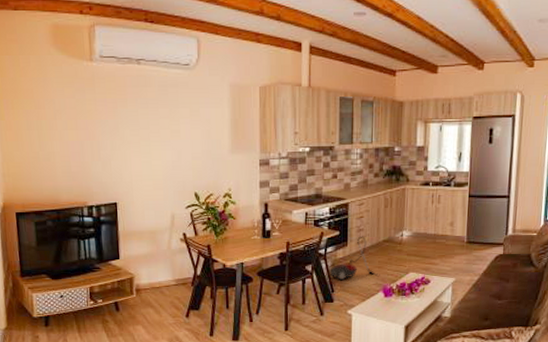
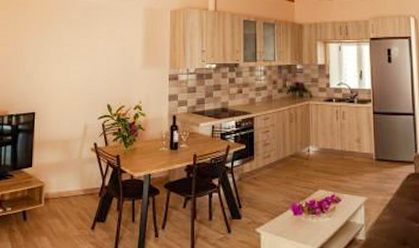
vacuum cleaner: present [329,236,380,281] -> none [236,150,288,196]

